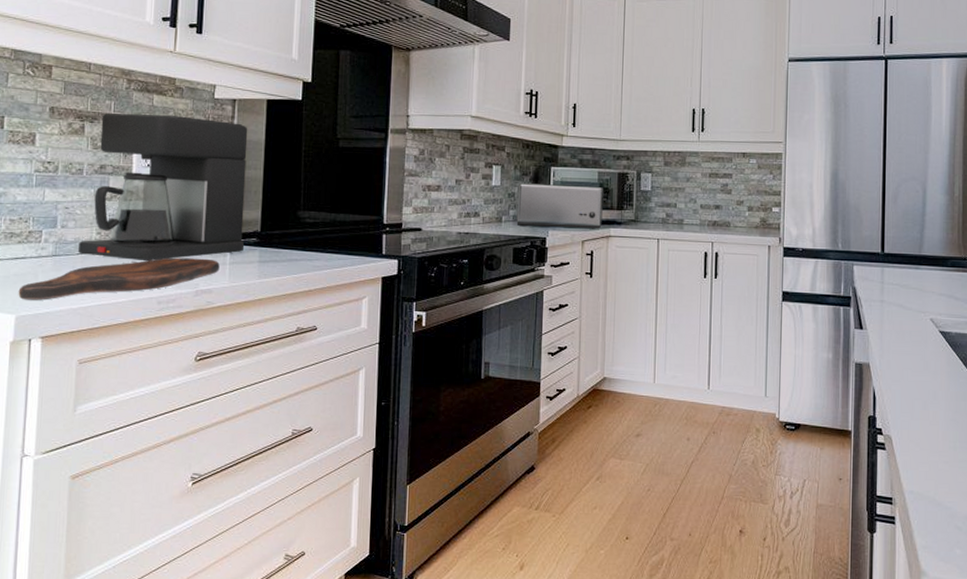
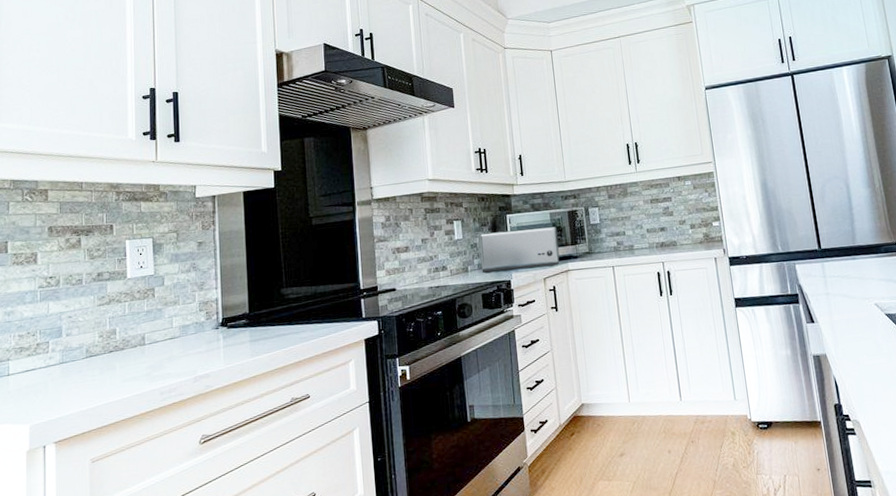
cutting board: present [18,257,220,301] -> none [31,345,215,410]
coffee maker: present [78,113,248,262] -> none [83,216,235,359]

